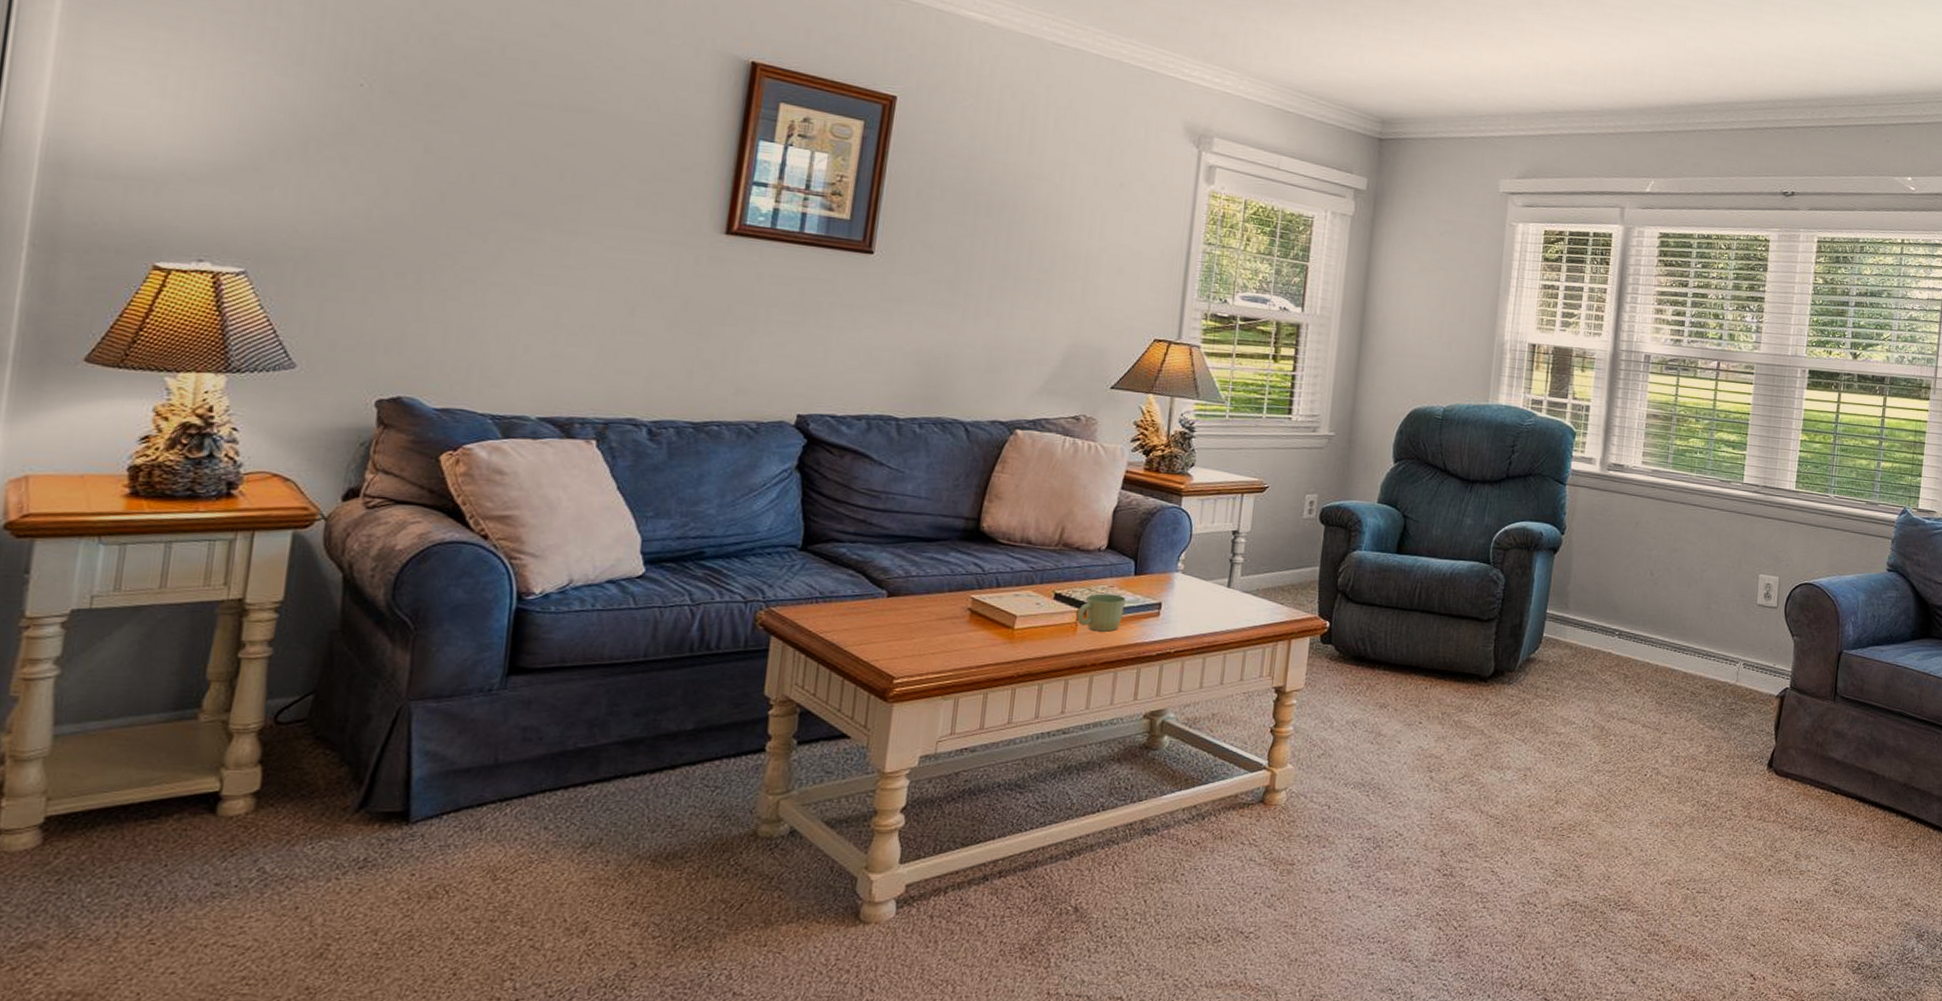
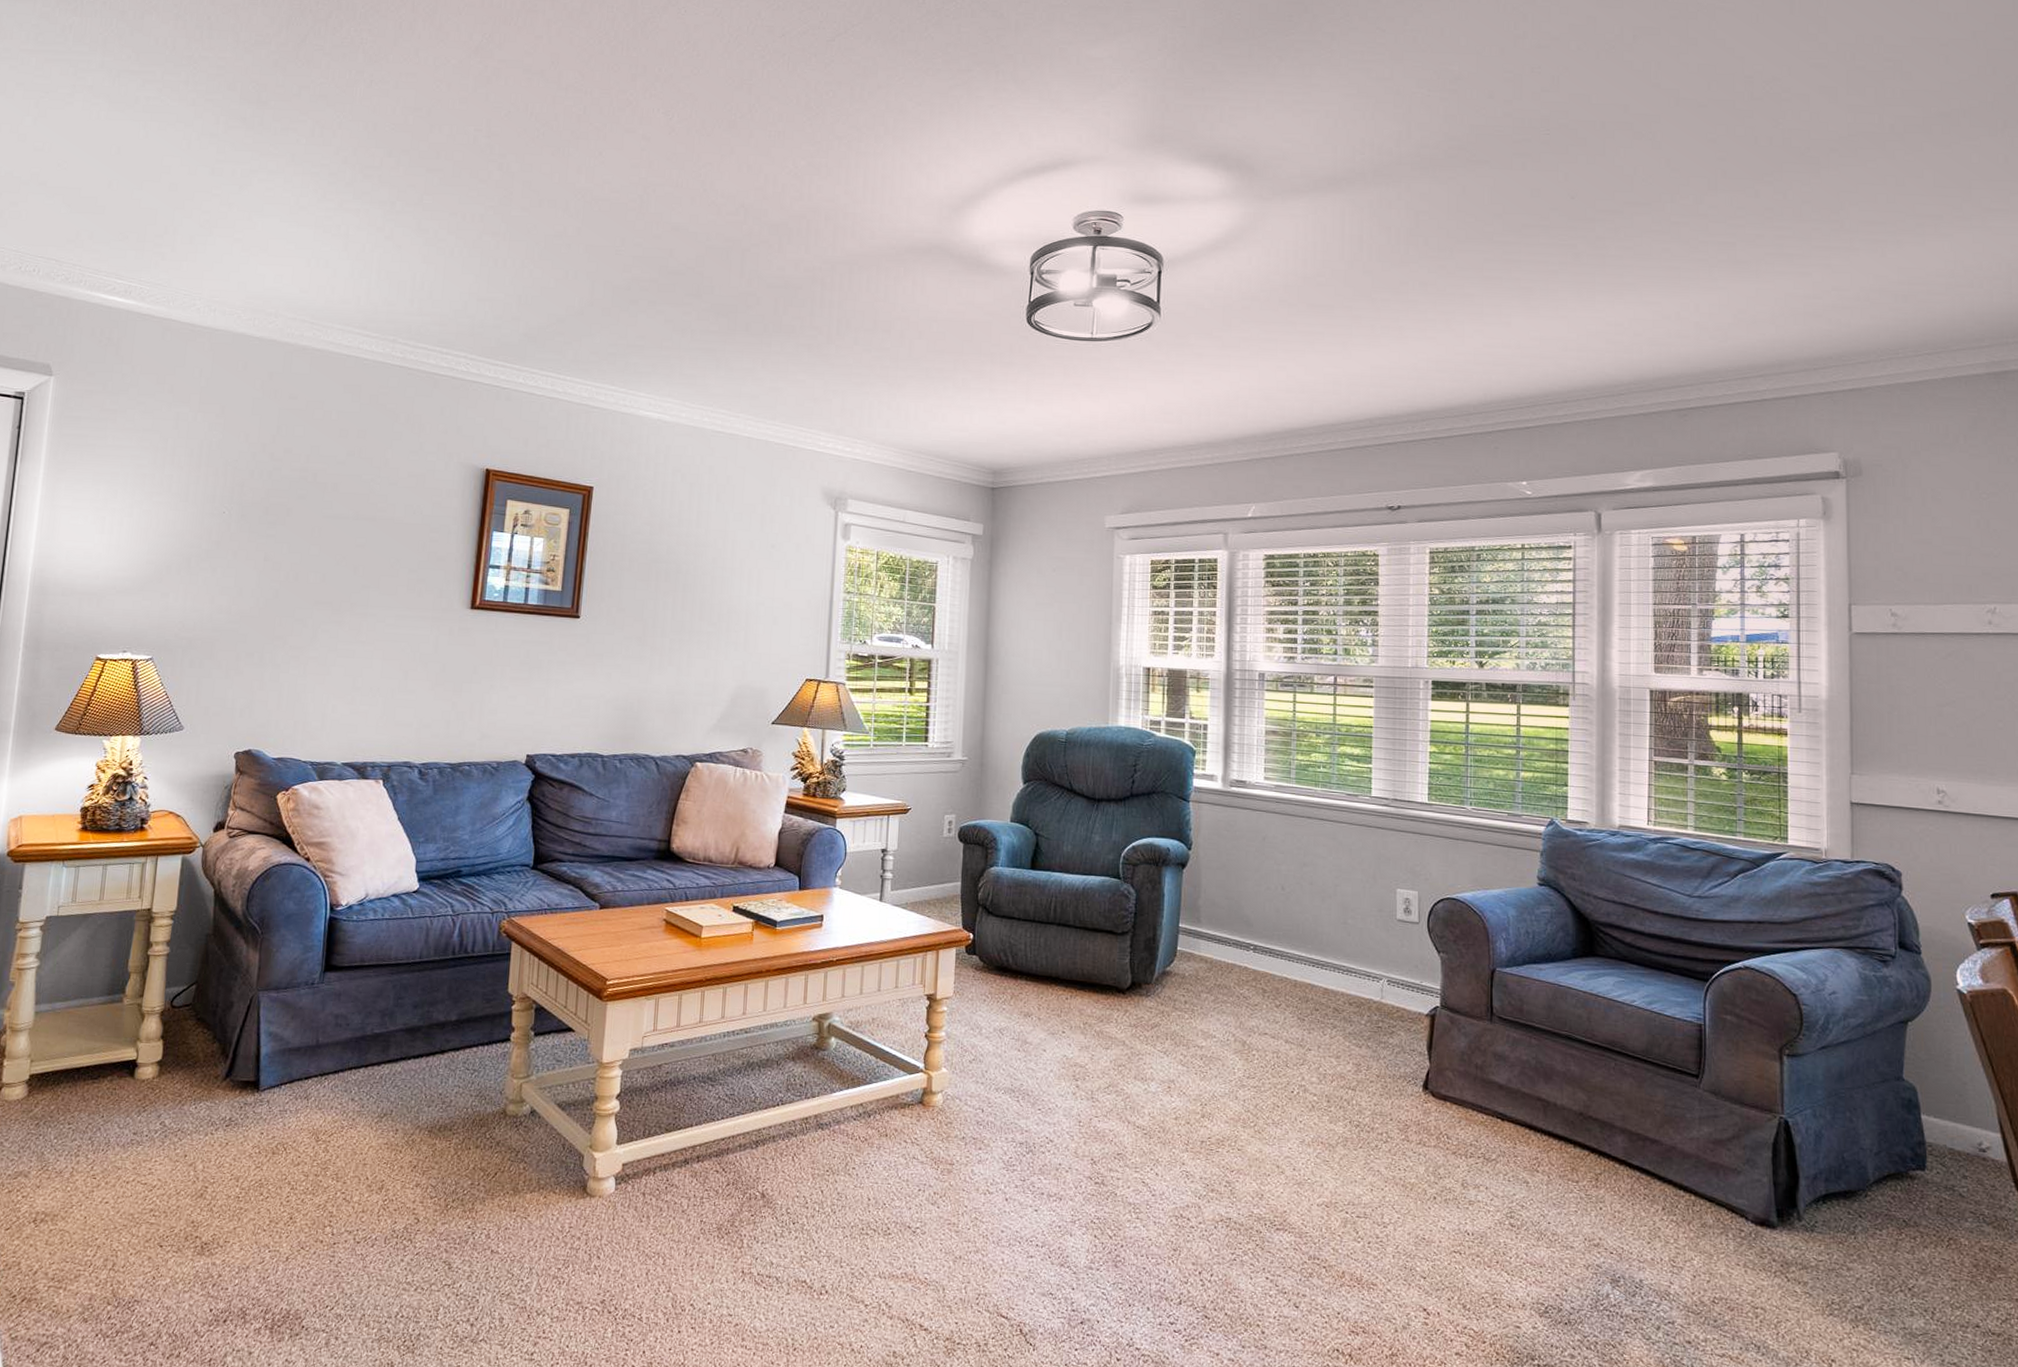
mug: present [1077,593,1126,632] -> none [753,906,793,941]

